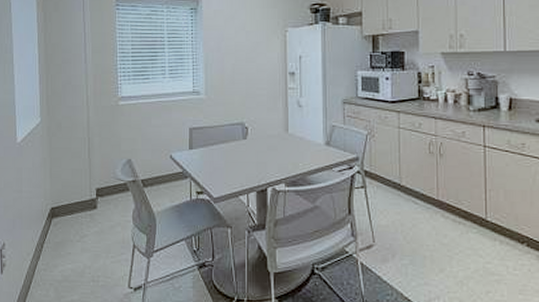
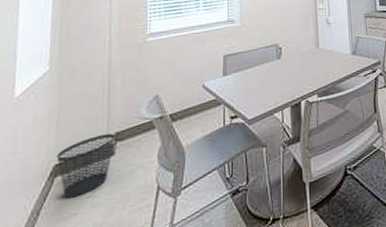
wastebasket: none [52,188,97,239] -> present [56,133,116,199]

